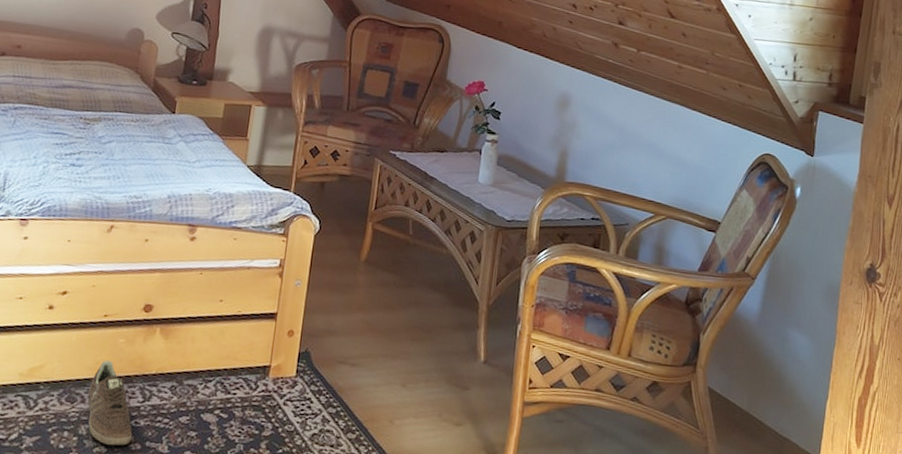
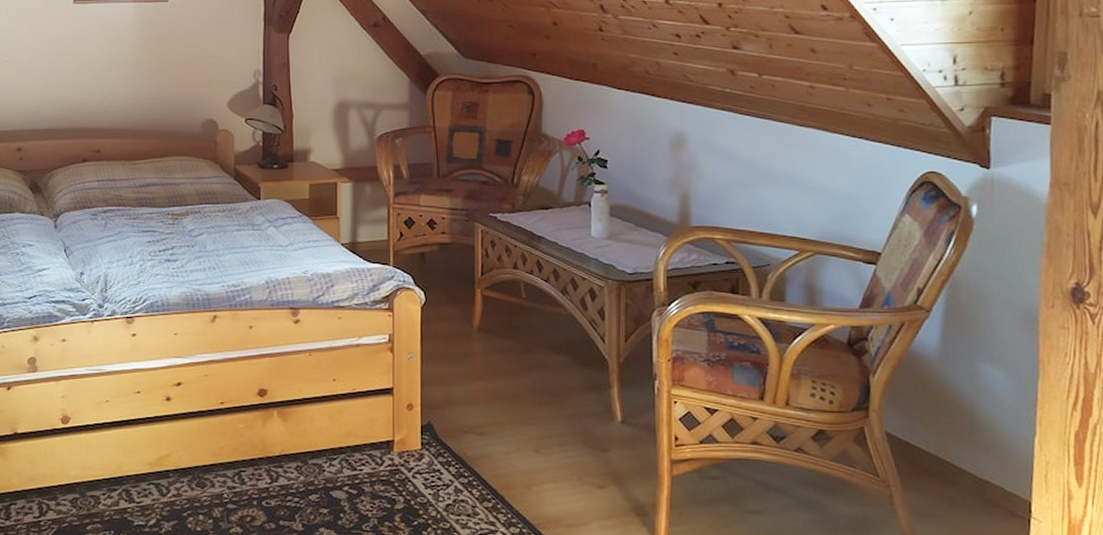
sneaker: present [87,360,132,446] -> none [216,445,264,527]

